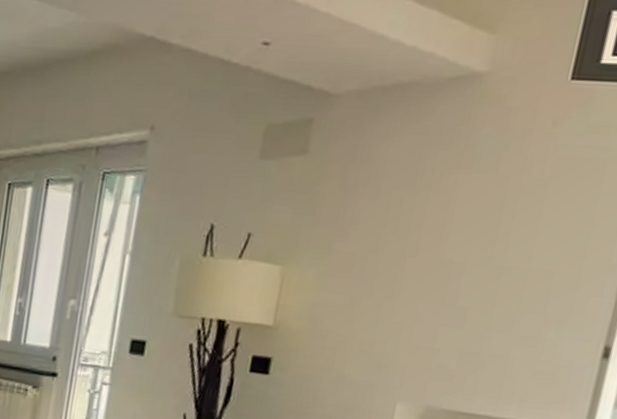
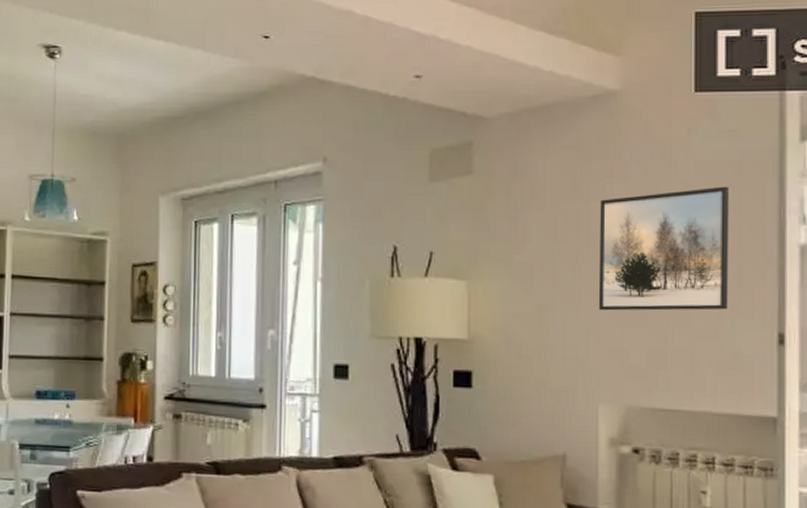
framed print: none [416,186,586,318] -> present [598,186,729,311]

